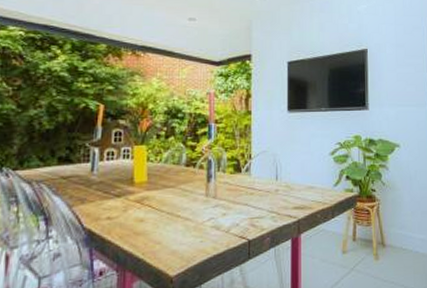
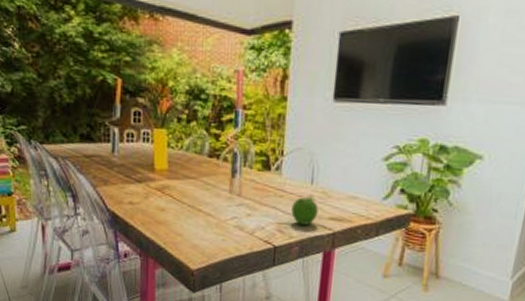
fruit: none [261,191,284,217] -> present [291,196,319,225]

